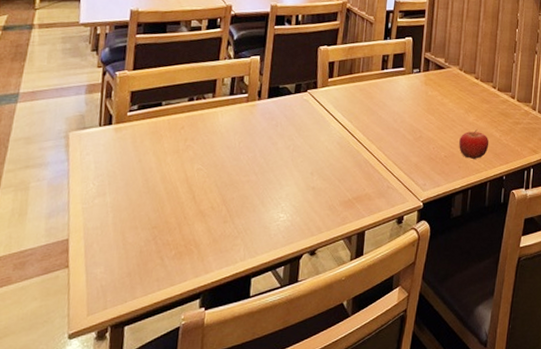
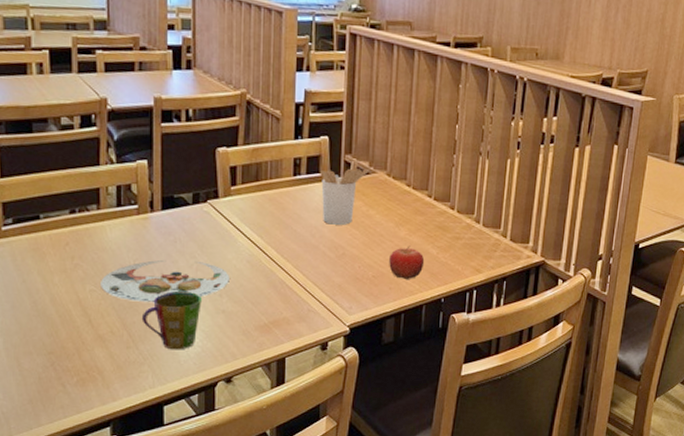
plate: none [207,142,321,180] -> present [101,260,230,302]
cup: none [240,169,295,224] -> present [141,290,202,350]
utensil holder: none [404,56,446,112] -> present [320,158,370,225]

